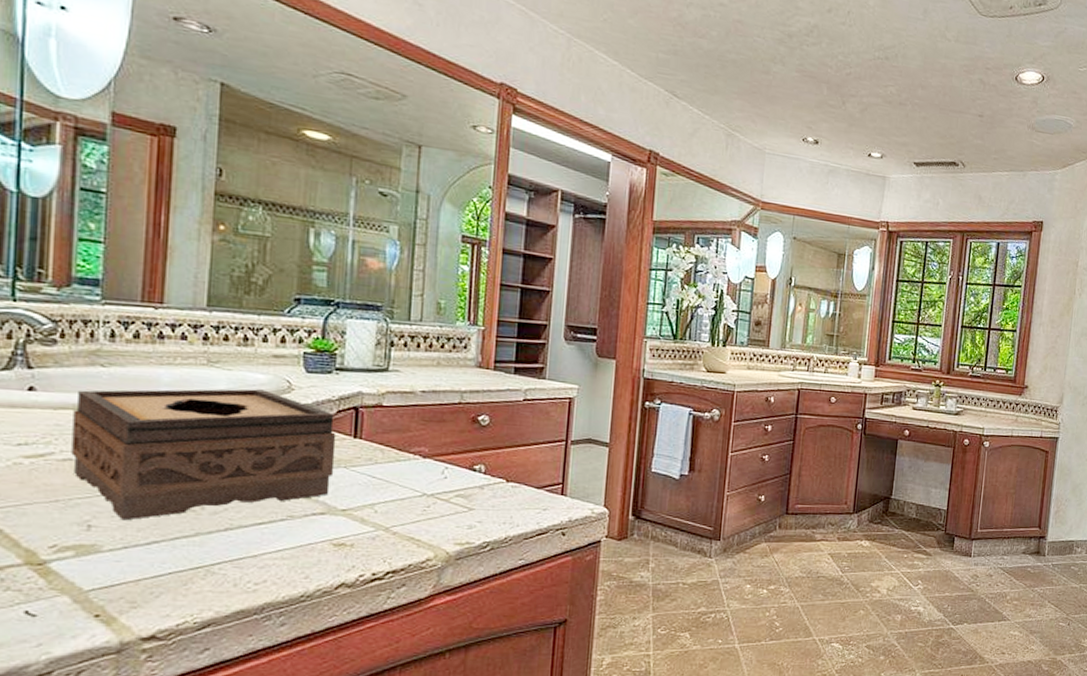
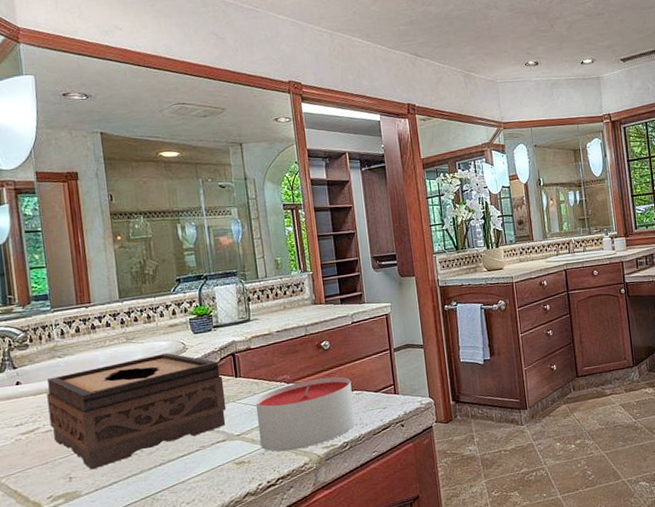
candle: none [371,459,508,541] -> present [255,376,356,452]

